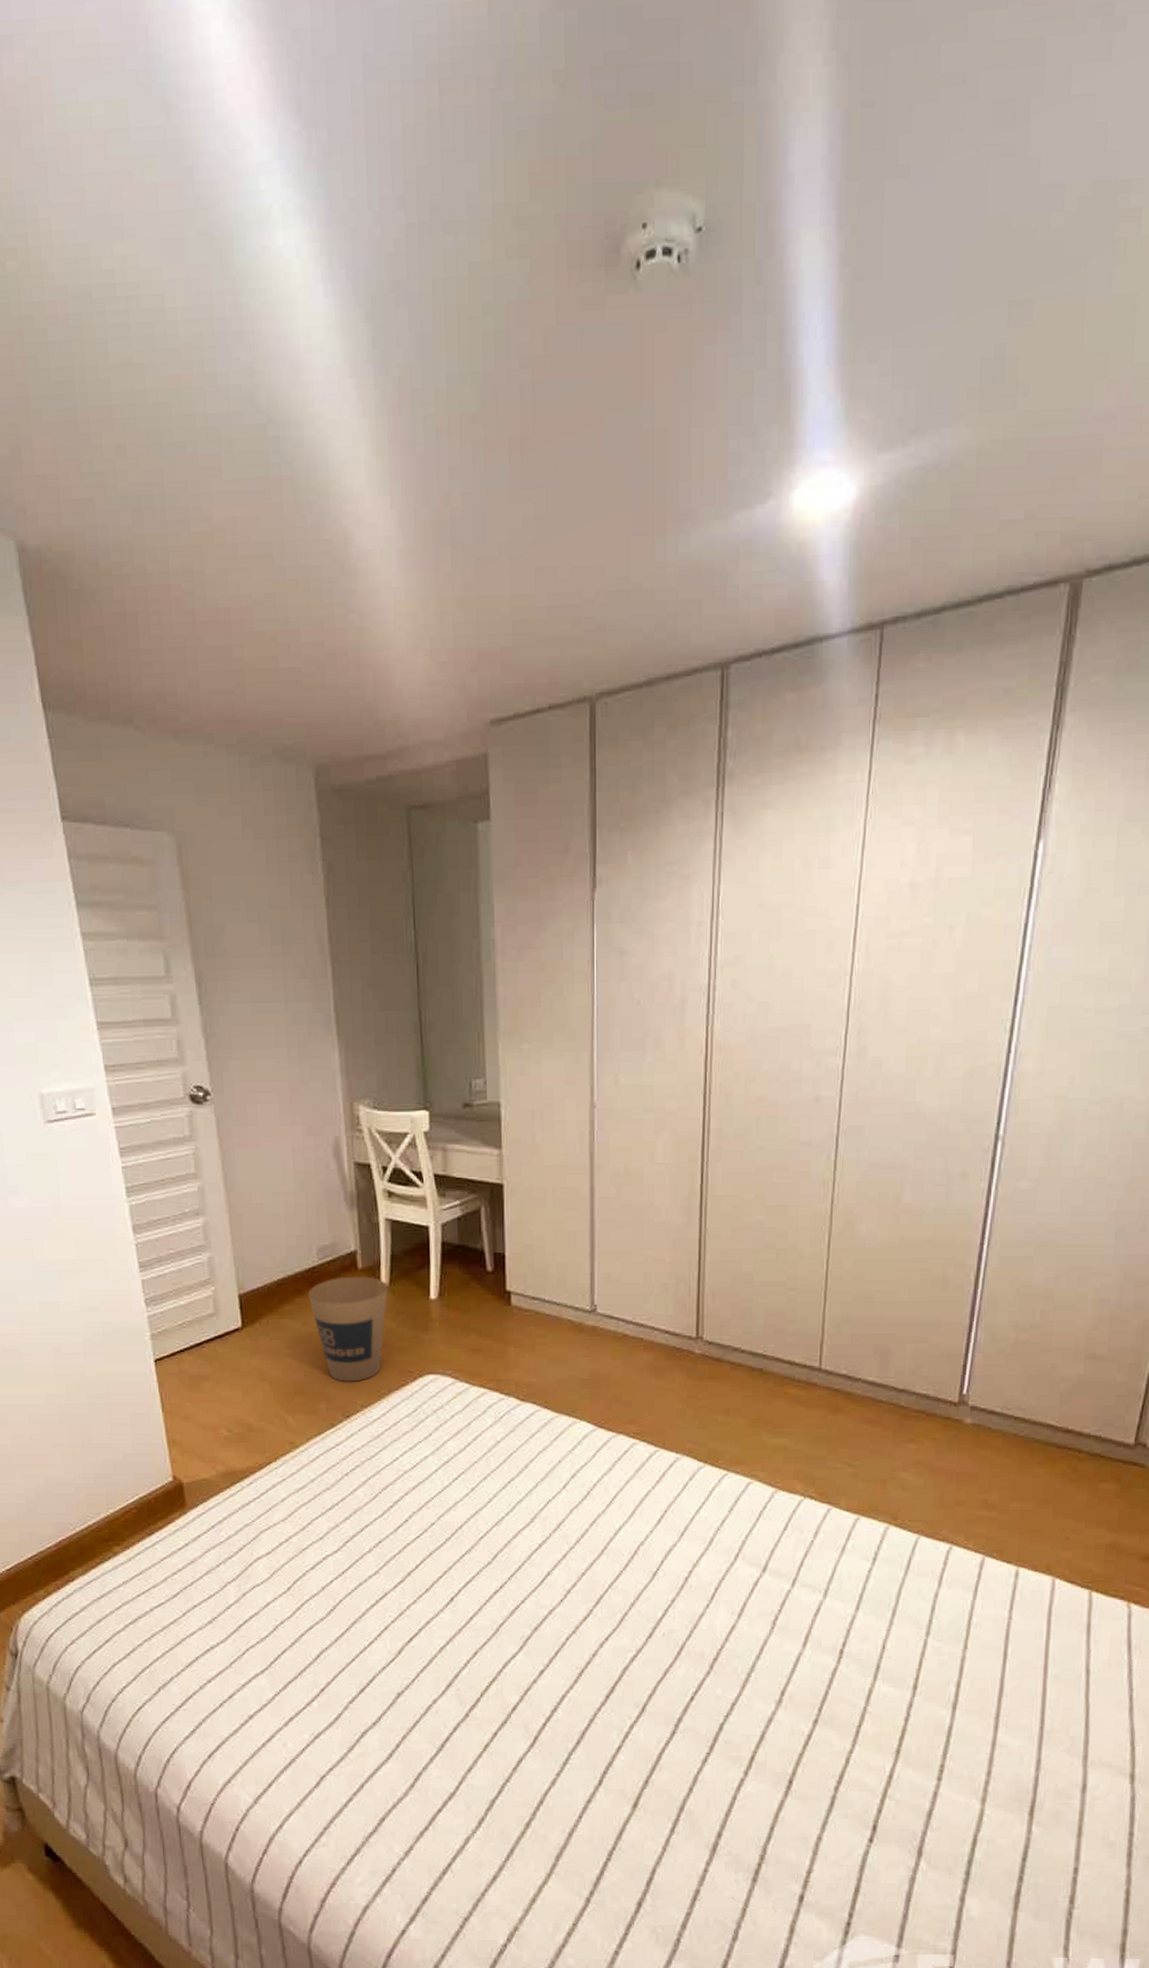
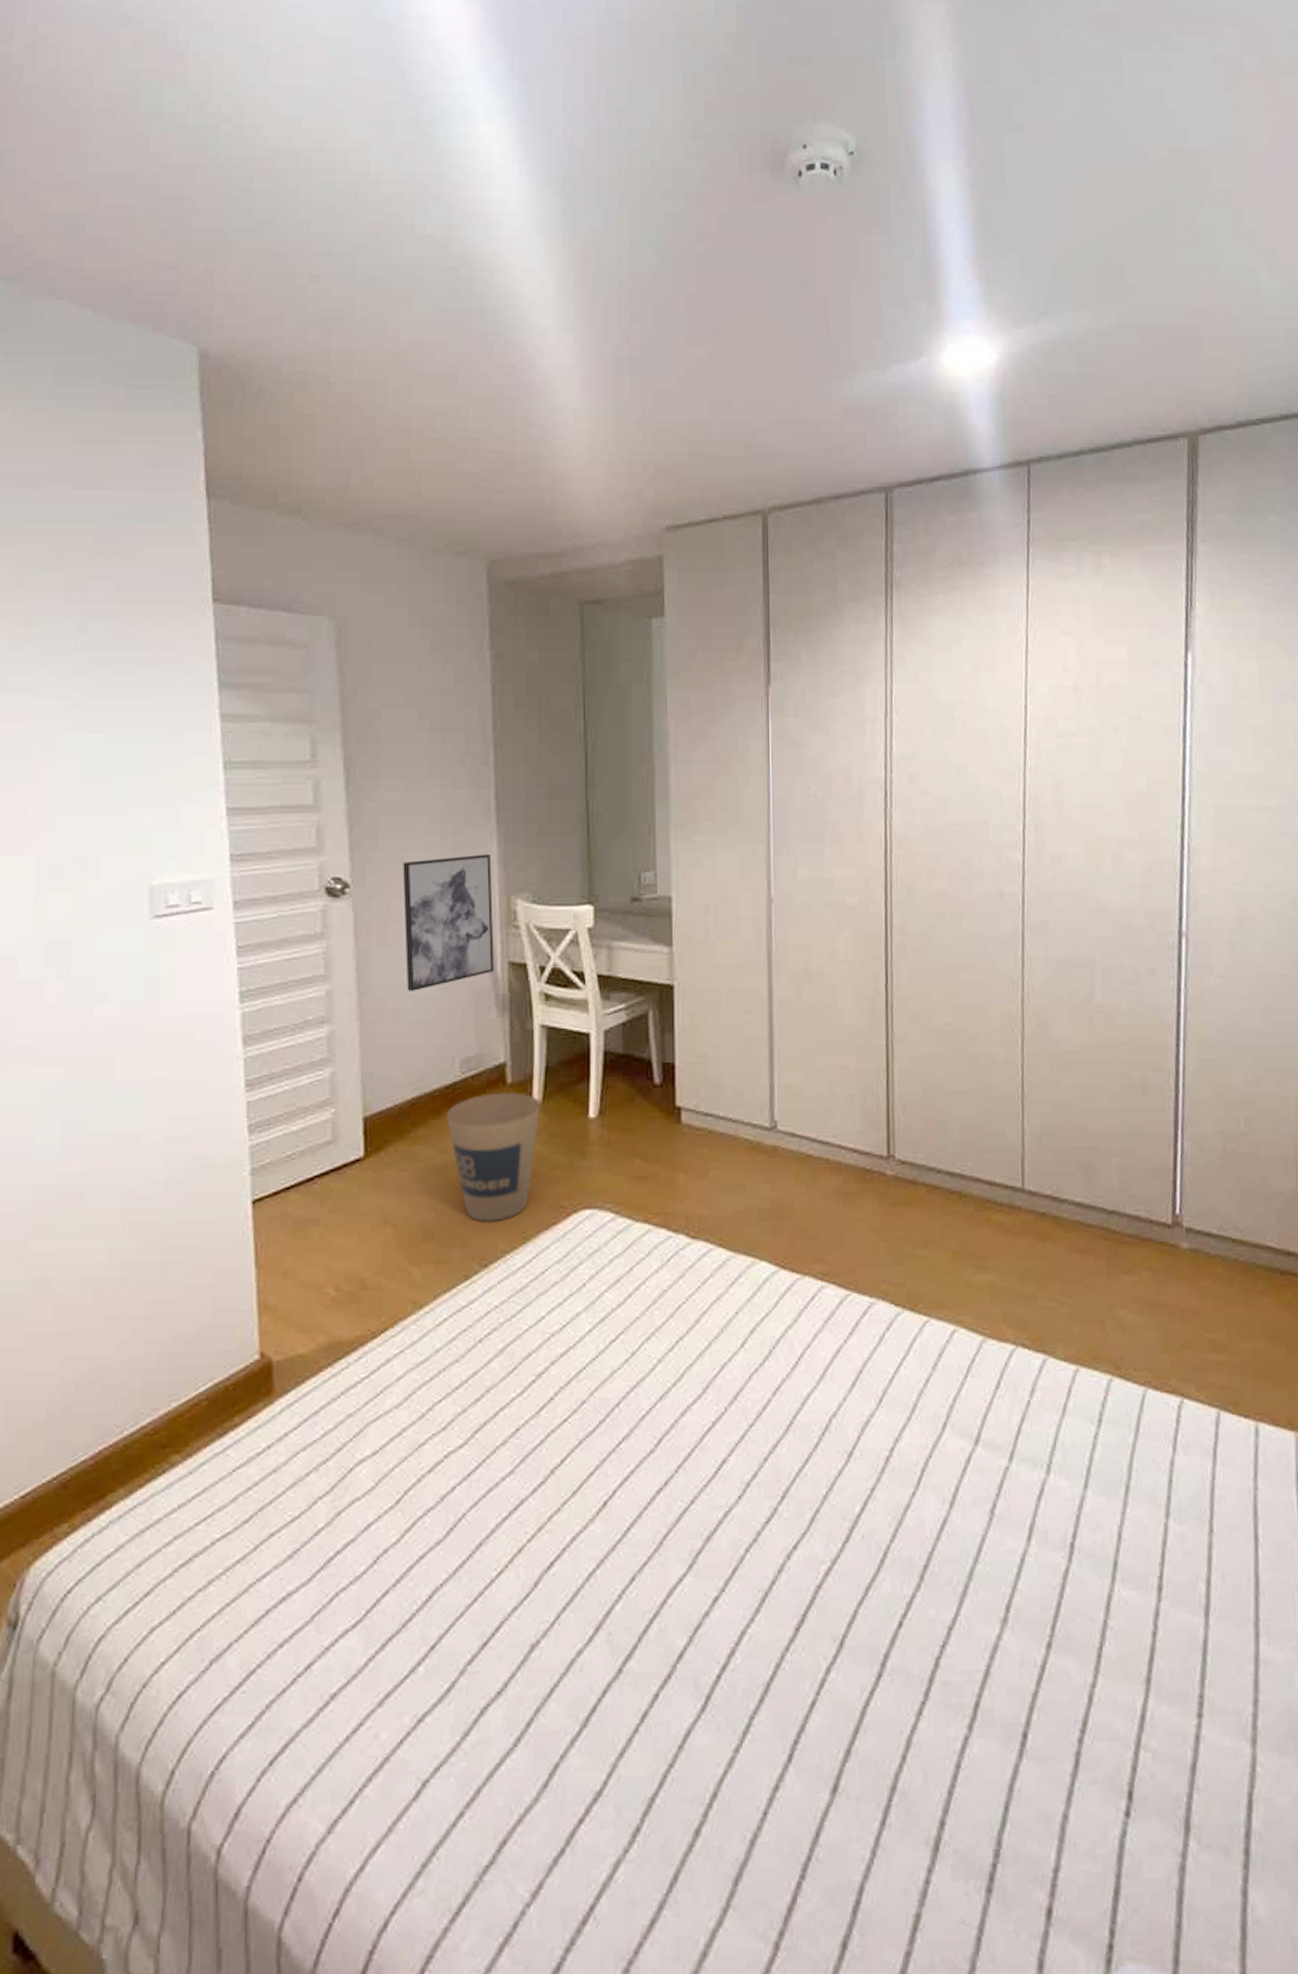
wall art: none [255,1064,342,1188] -> present [402,855,494,991]

